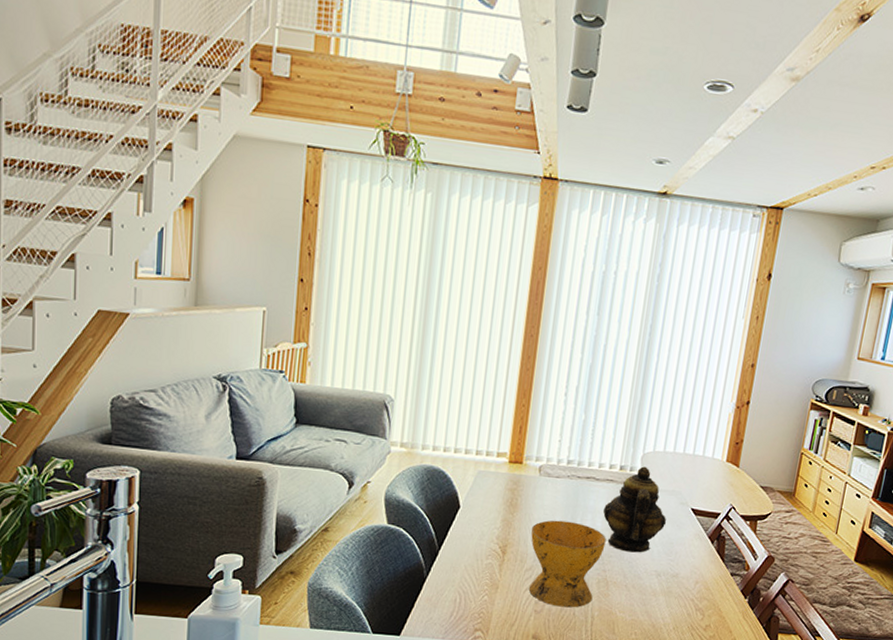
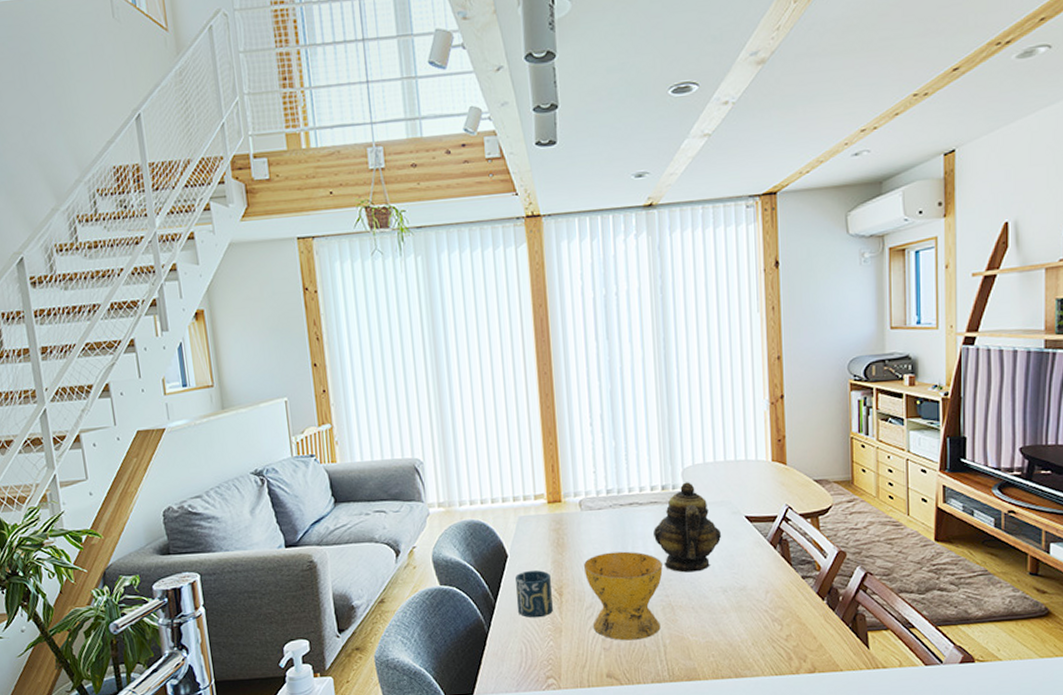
cup: none [459,524,498,572] -> present [515,570,553,618]

